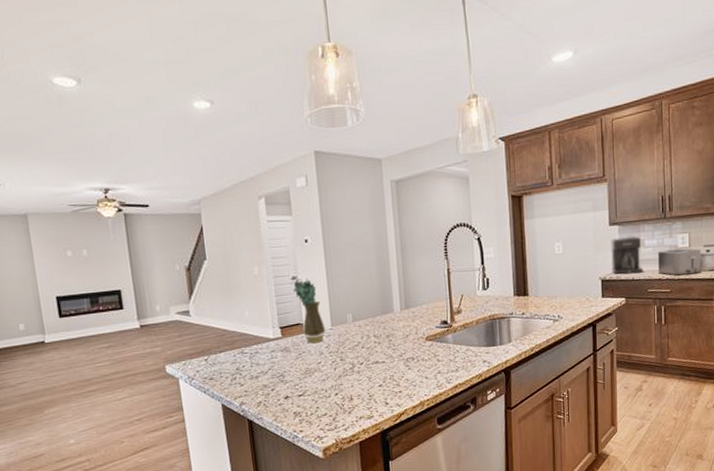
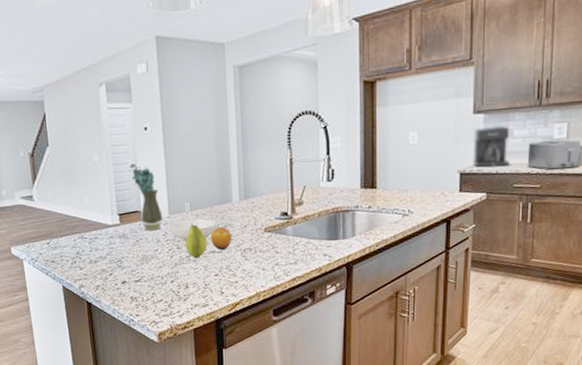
bowl: none [332,329,379,353] -> present [170,219,216,241]
fruit: none [348,333,371,370] -> present [185,222,208,259]
fruit: none [373,337,395,360] -> present [210,226,232,250]

